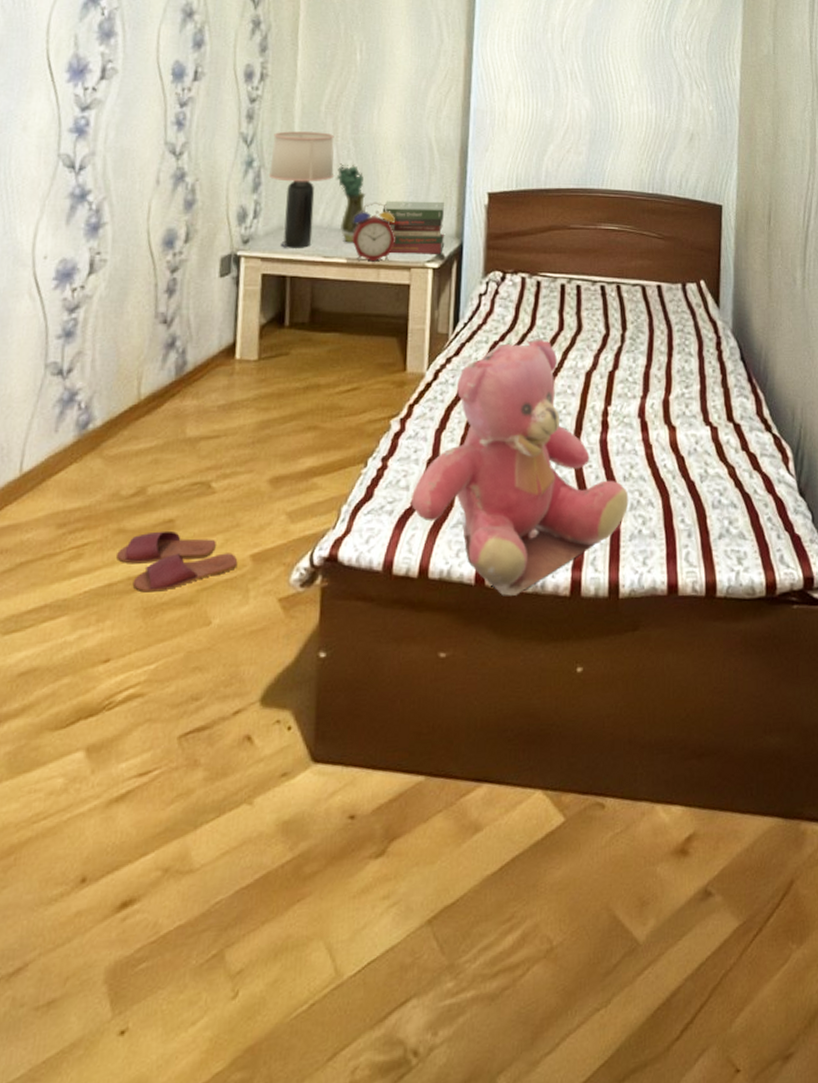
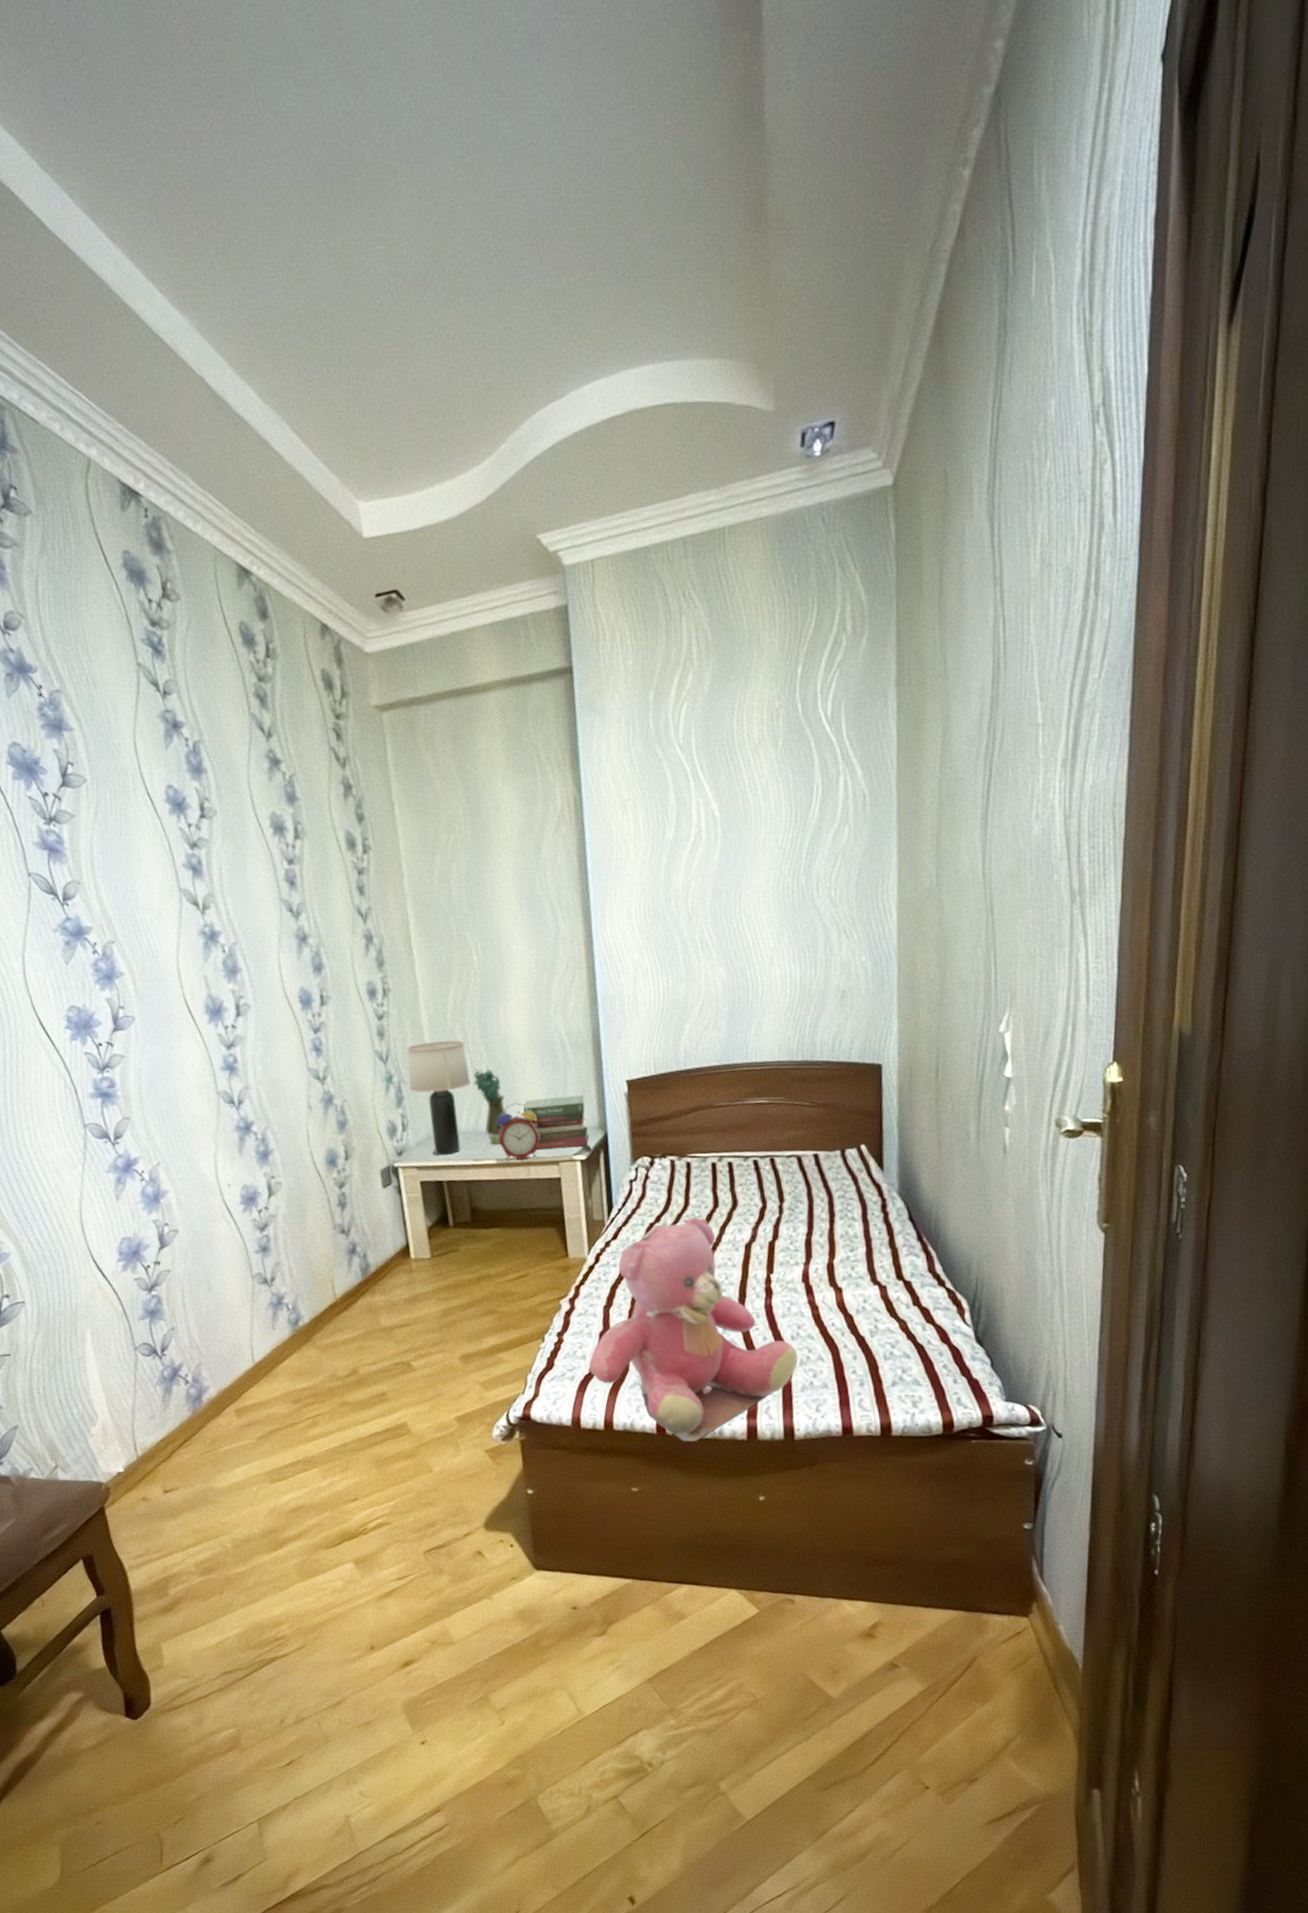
slippers: present [117,530,238,593] -> none [345,1401,446,1449]

